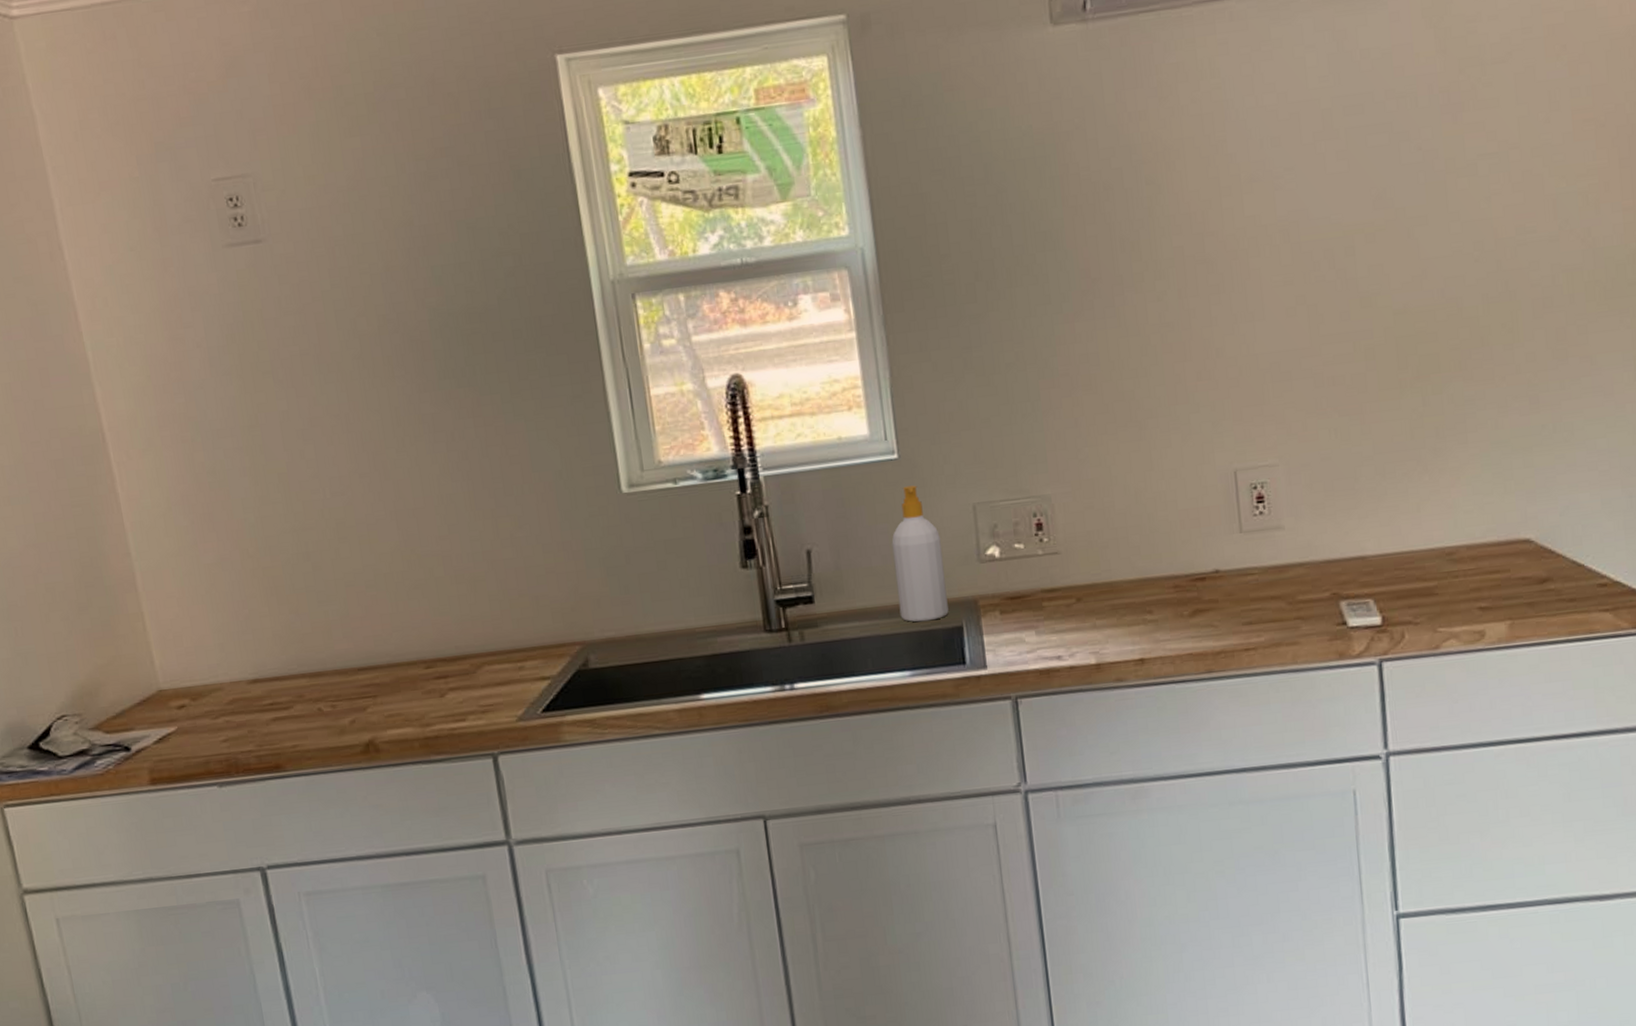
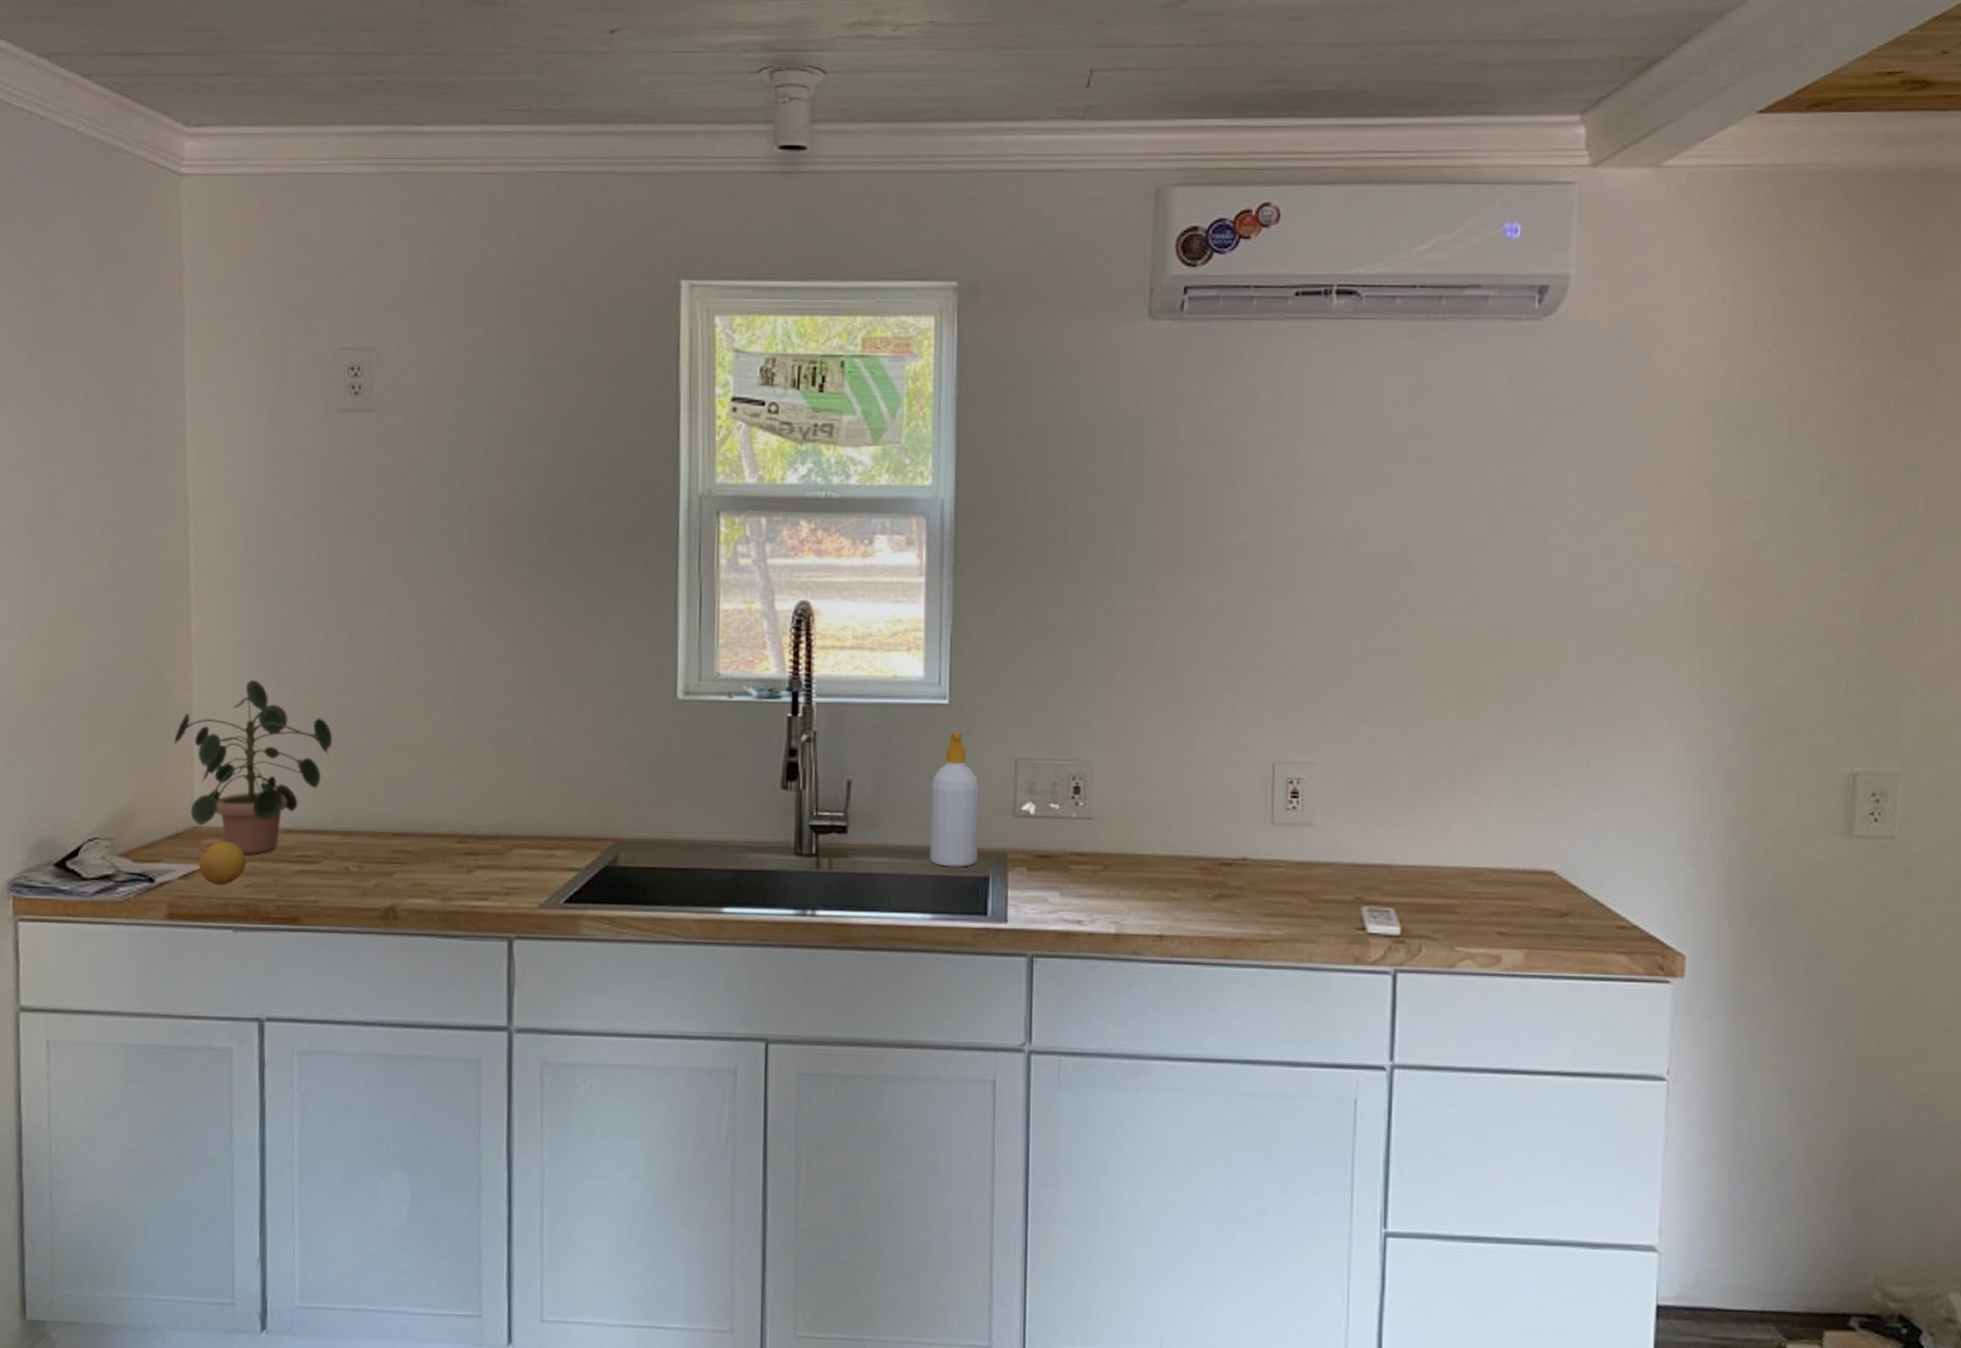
potted plant: none [122,535,282,710] -> present [174,679,333,854]
fruit: none [169,699,219,745] -> present [198,841,246,886]

